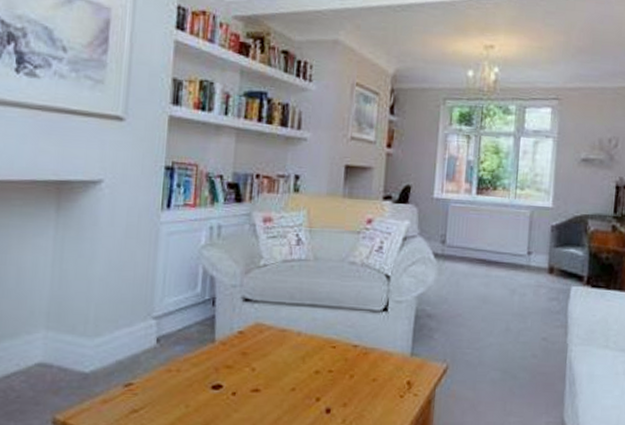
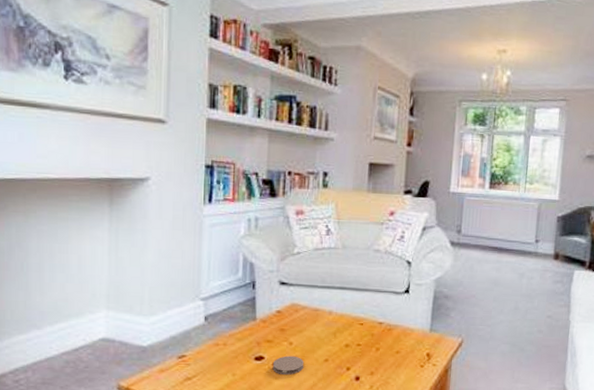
coaster: none [231,384,268,407] -> present [272,355,305,376]

